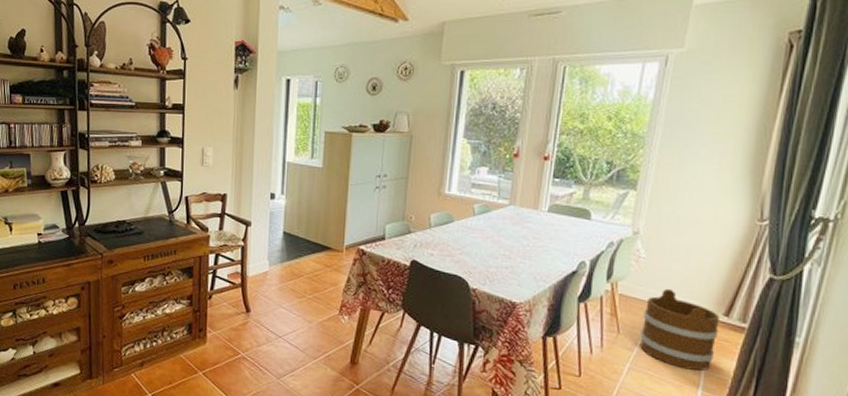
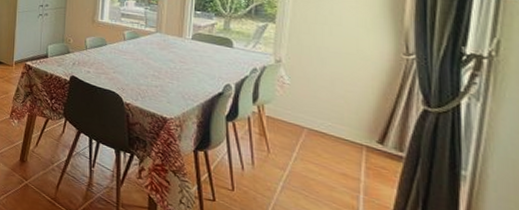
bucket: present [640,288,720,371] -> none [291,113,374,196]

